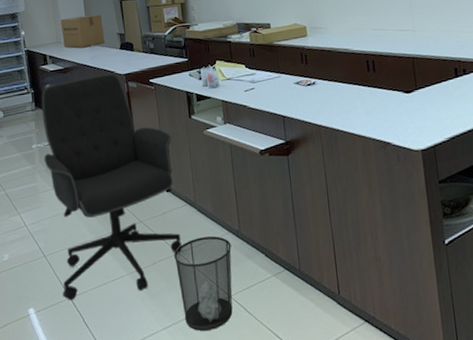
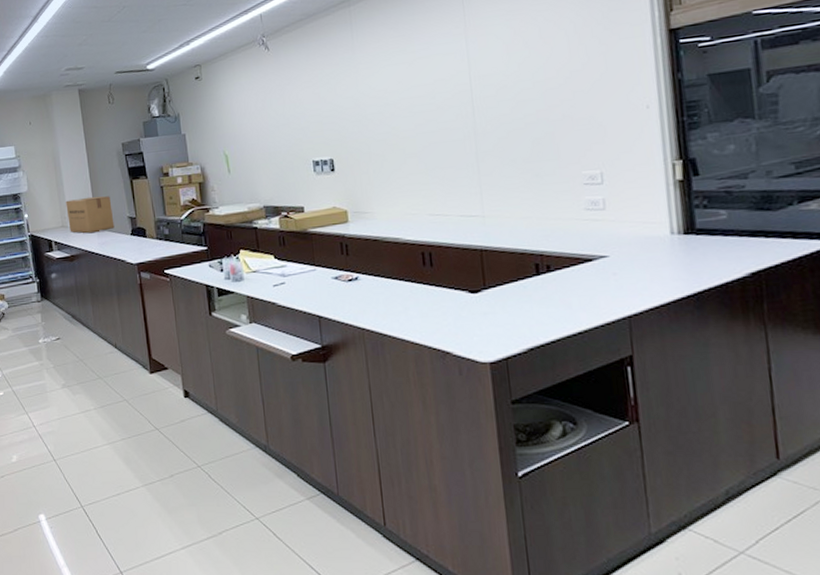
office chair: present [41,73,182,300] -> none [47,263,202,508]
waste bin: present [174,236,233,331] -> none [193,450,260,554]

